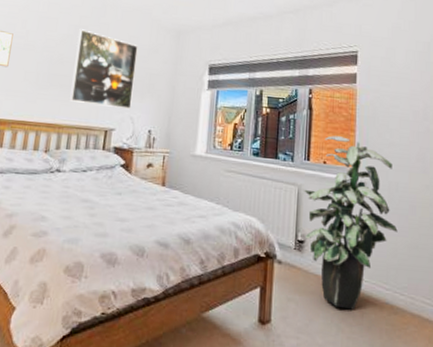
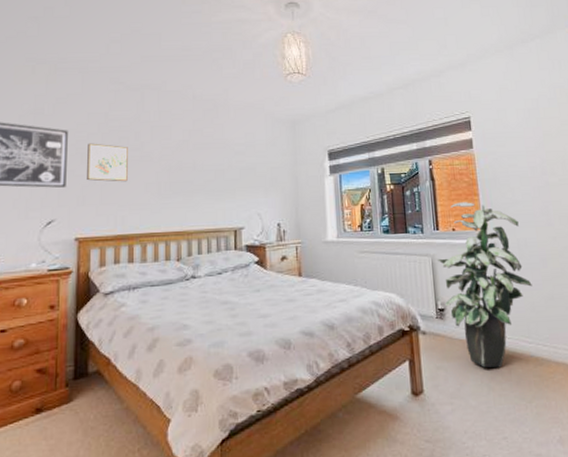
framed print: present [70,29,138,109] -> none [194,133,257,207]

